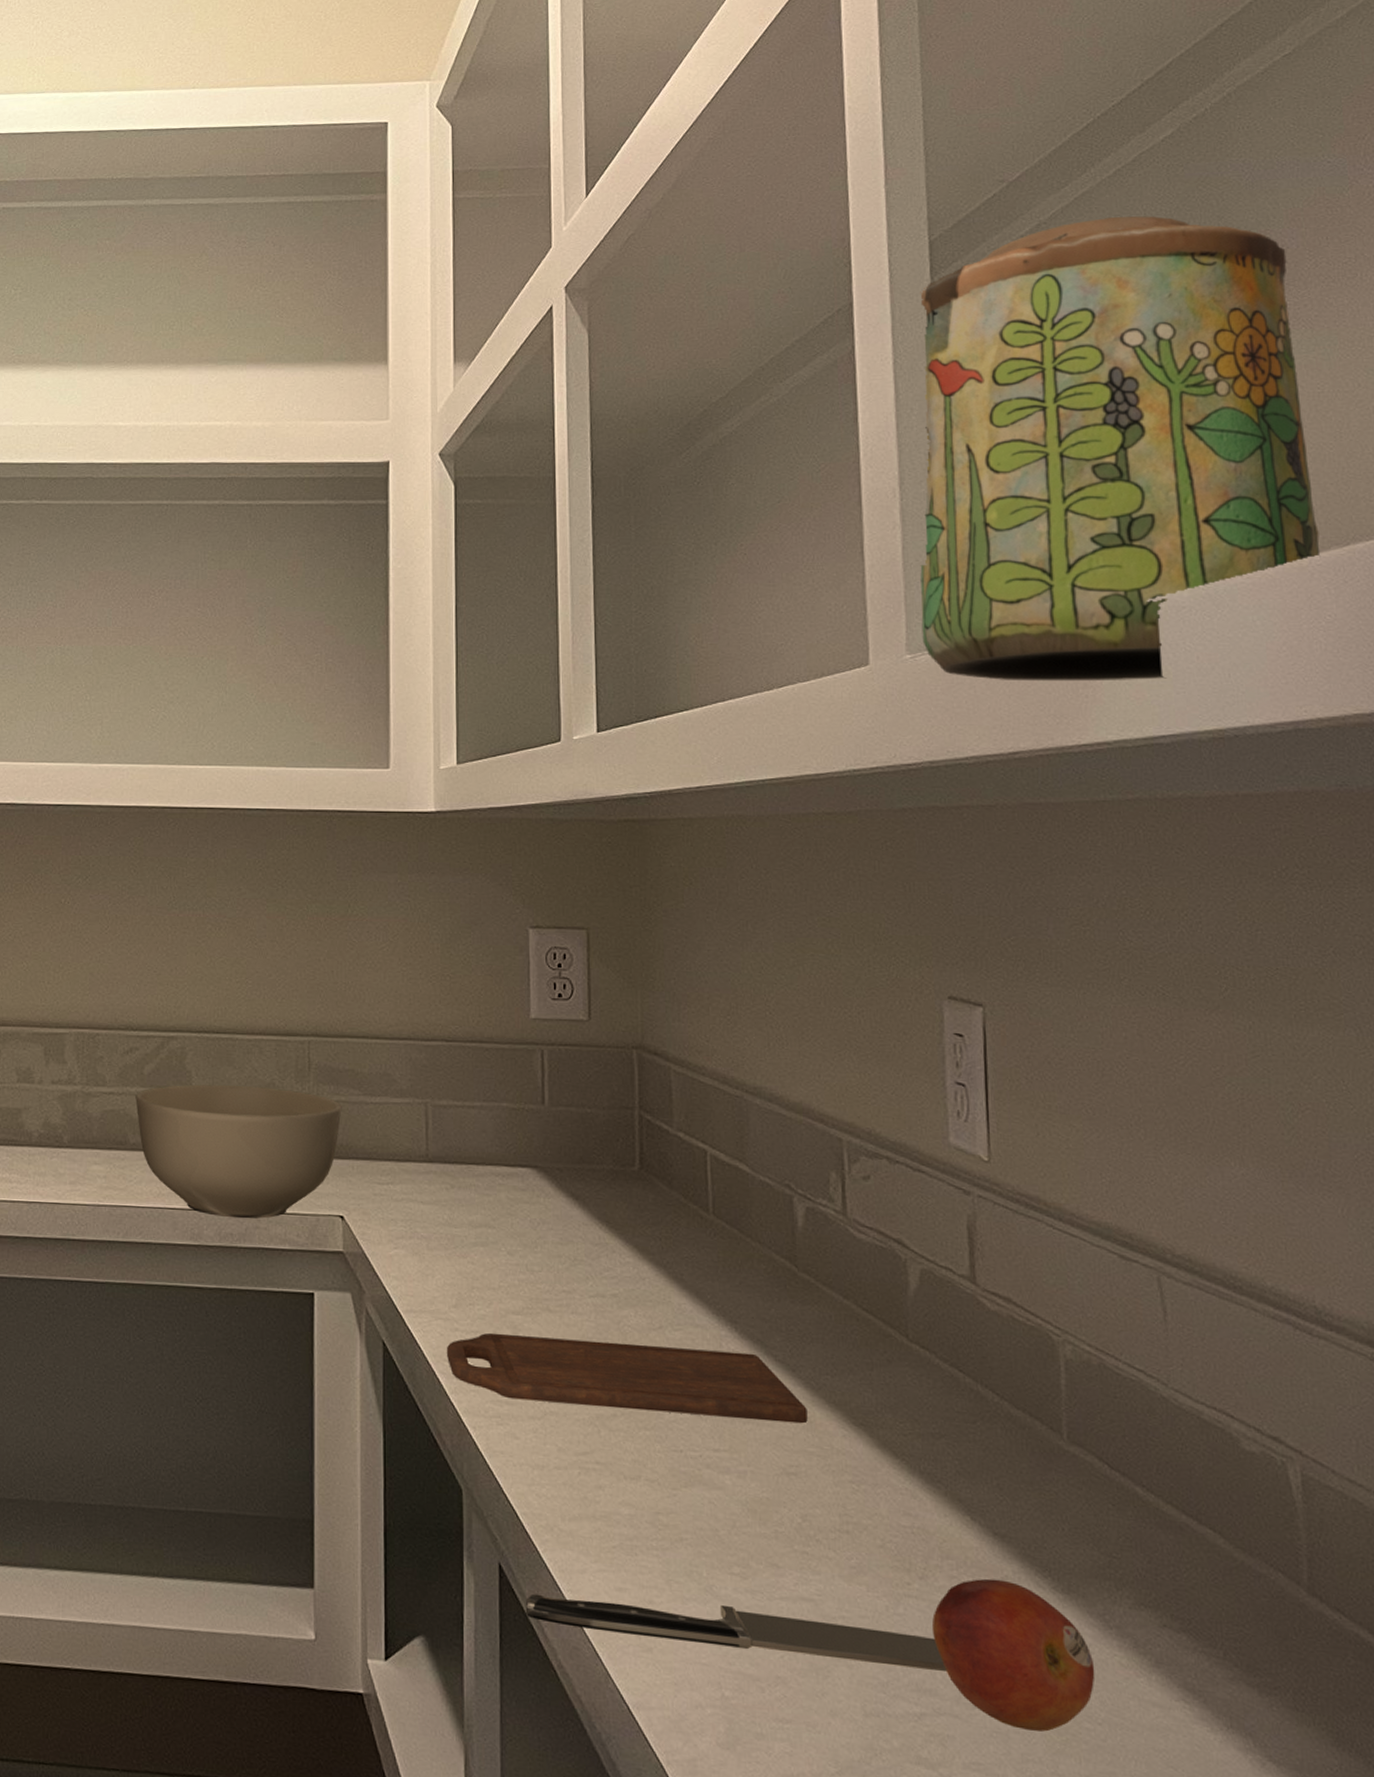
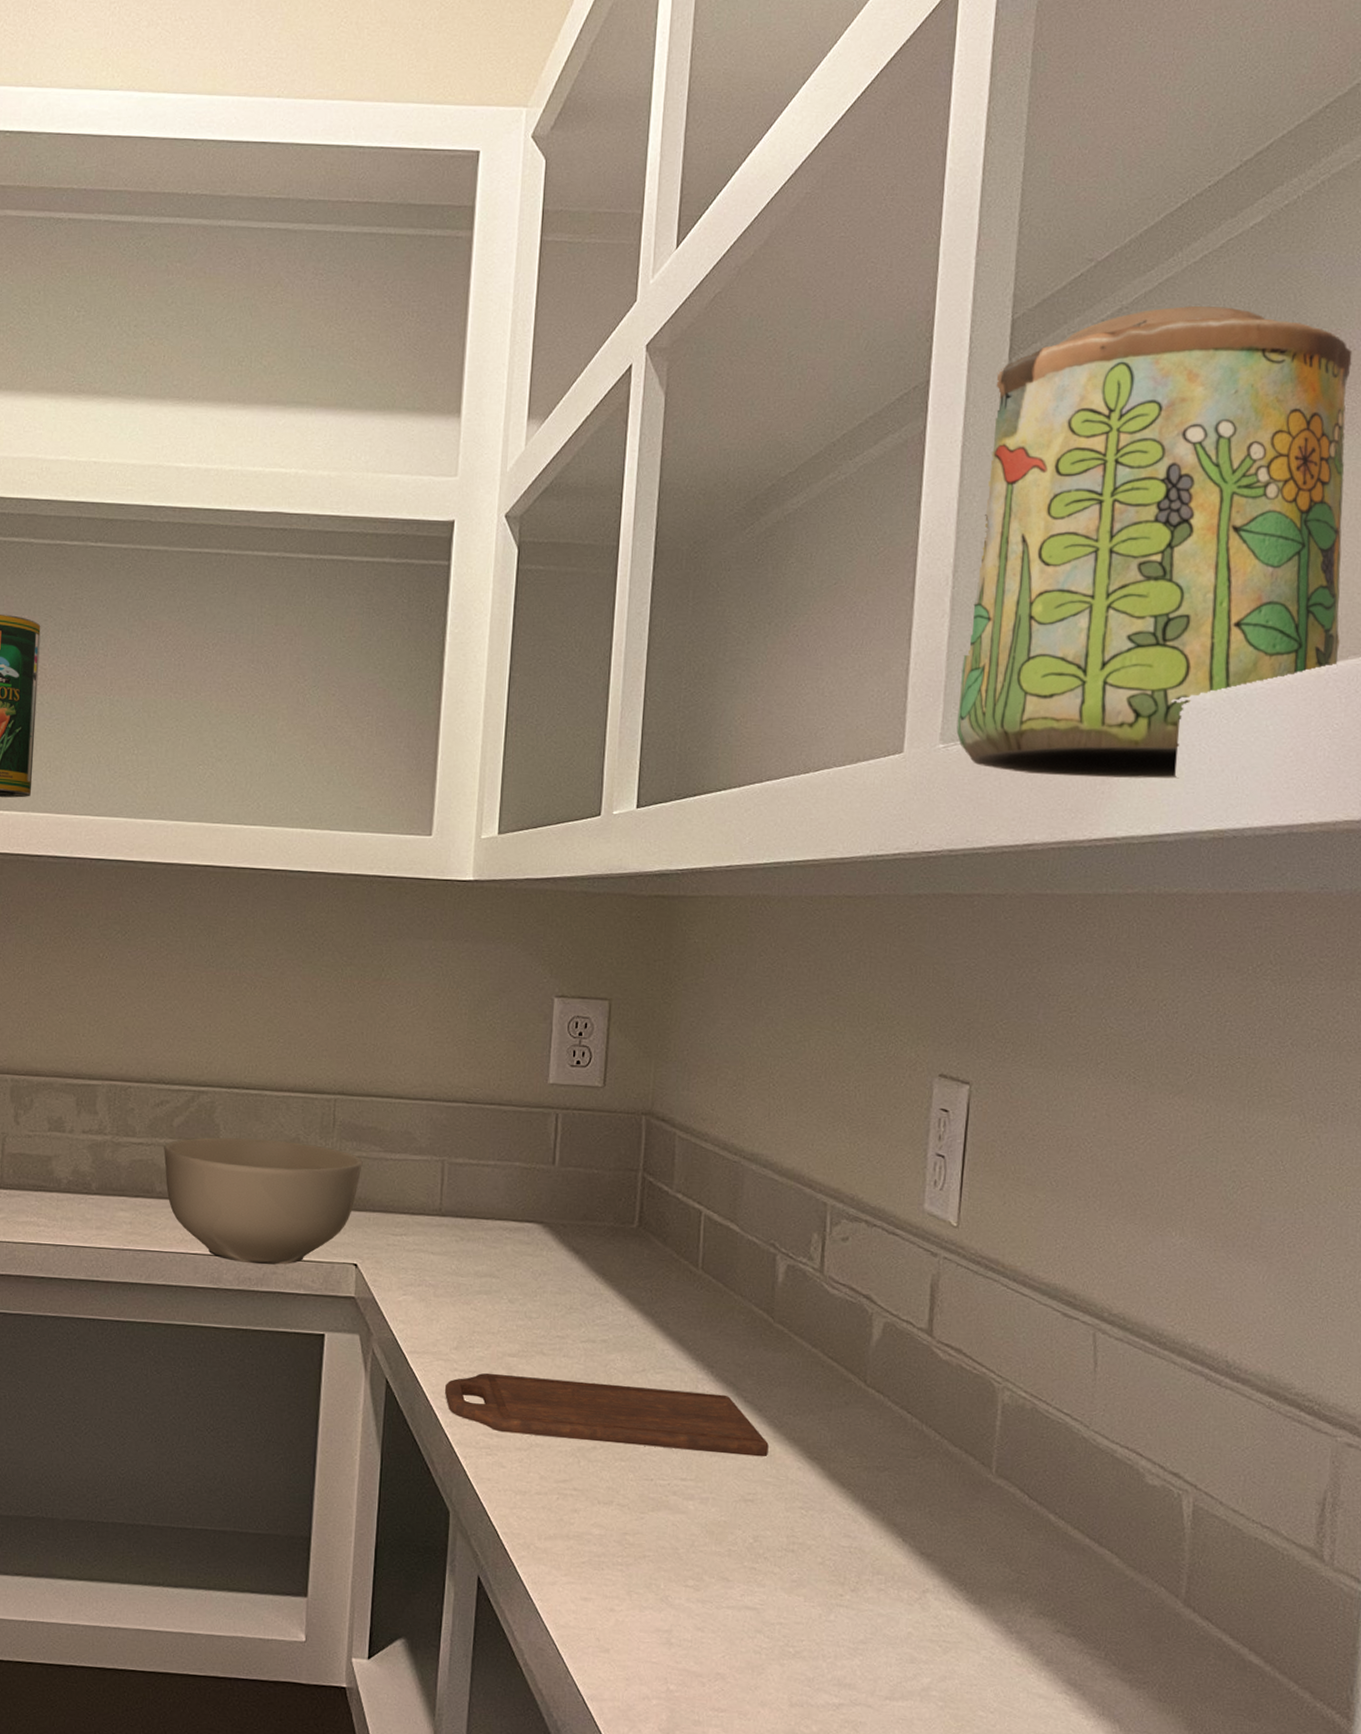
knife: present [525,1593,947,1671] -> none [498,1602,866,1669]
fruit: present [931,1578,1095,1732] -> none [857,1591,994,1719]

